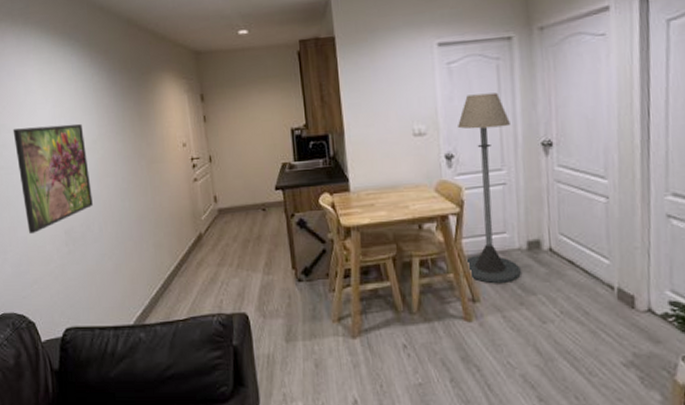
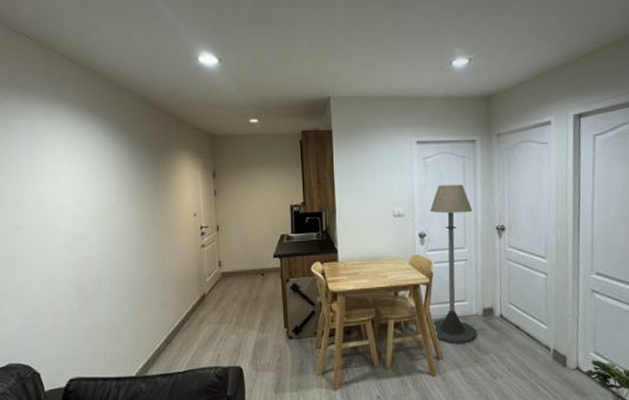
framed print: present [13,123,94,235] -> none [35,191,107,290]

